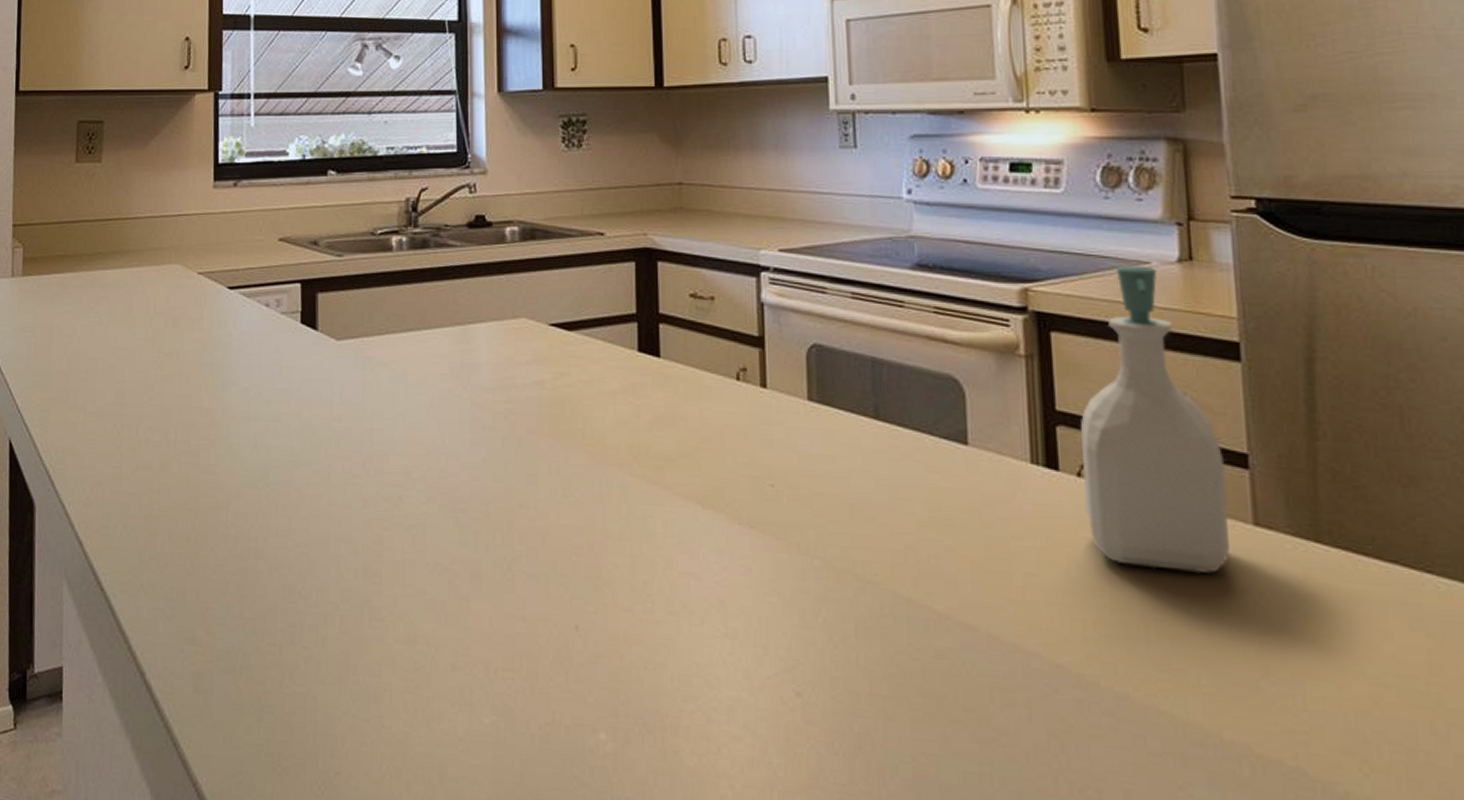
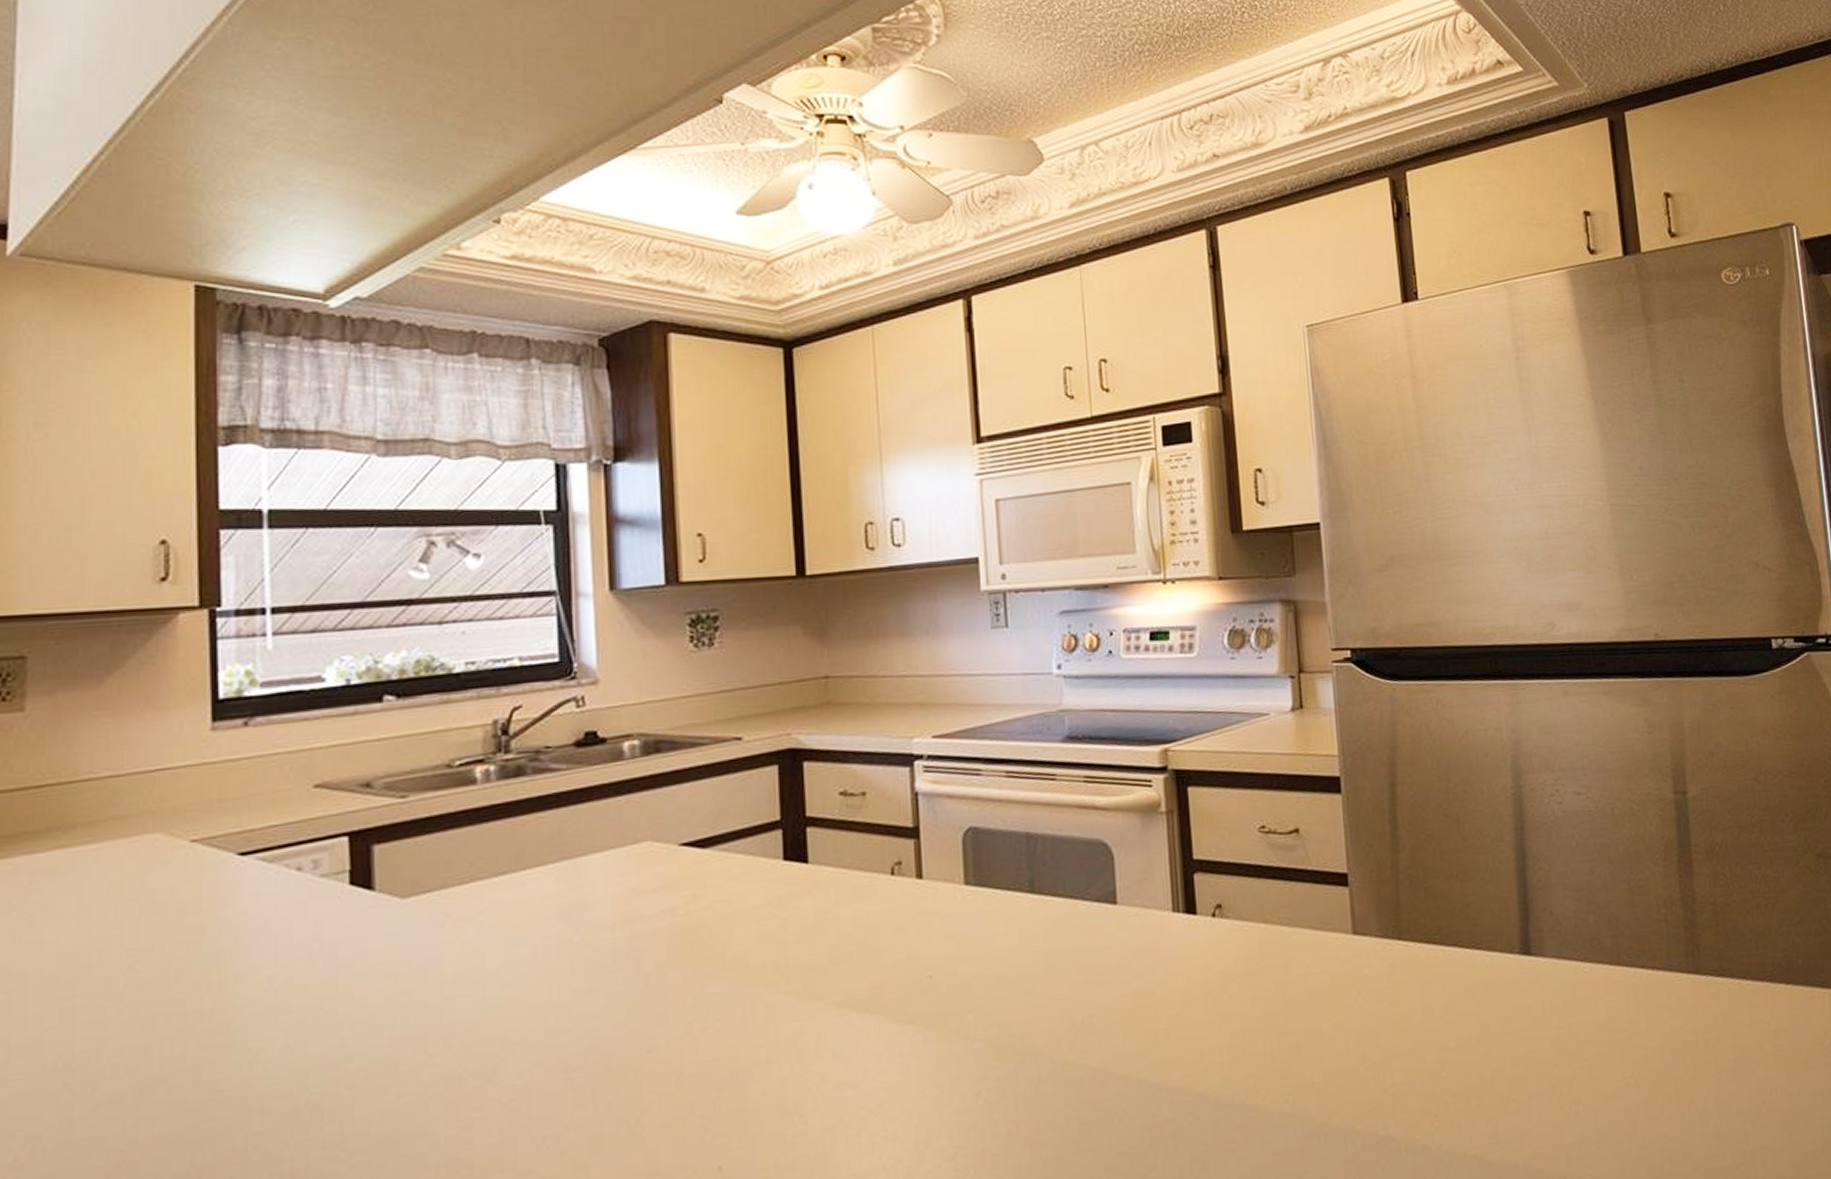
soap bottle: present [1080,265,1230,574] -> none [1213,717,1335,989]

